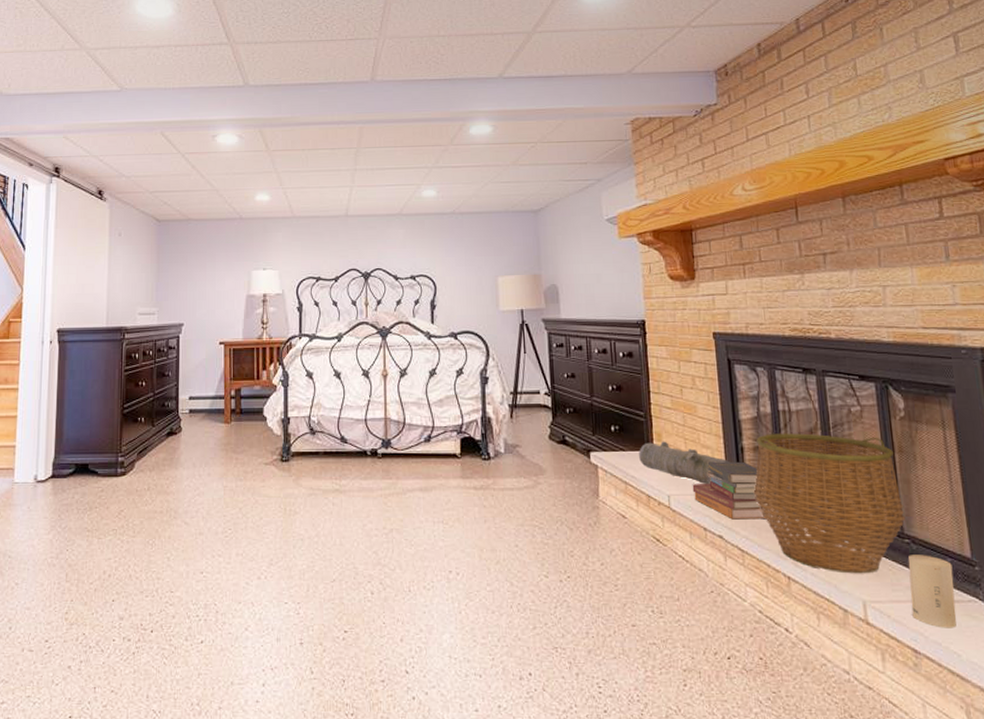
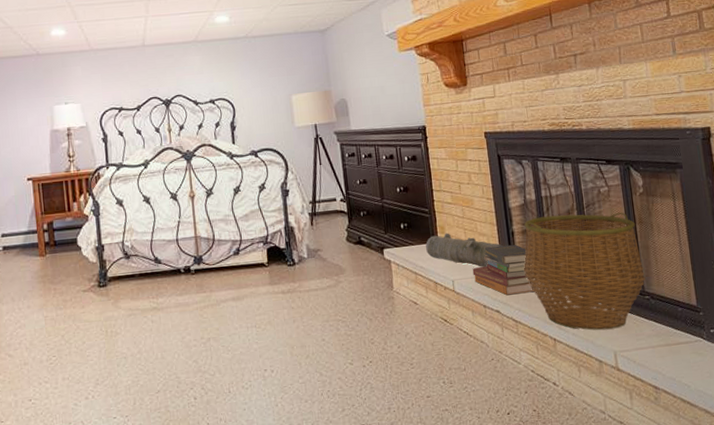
candle: present [907,555,957,628] -> none [648,307,687,366]

